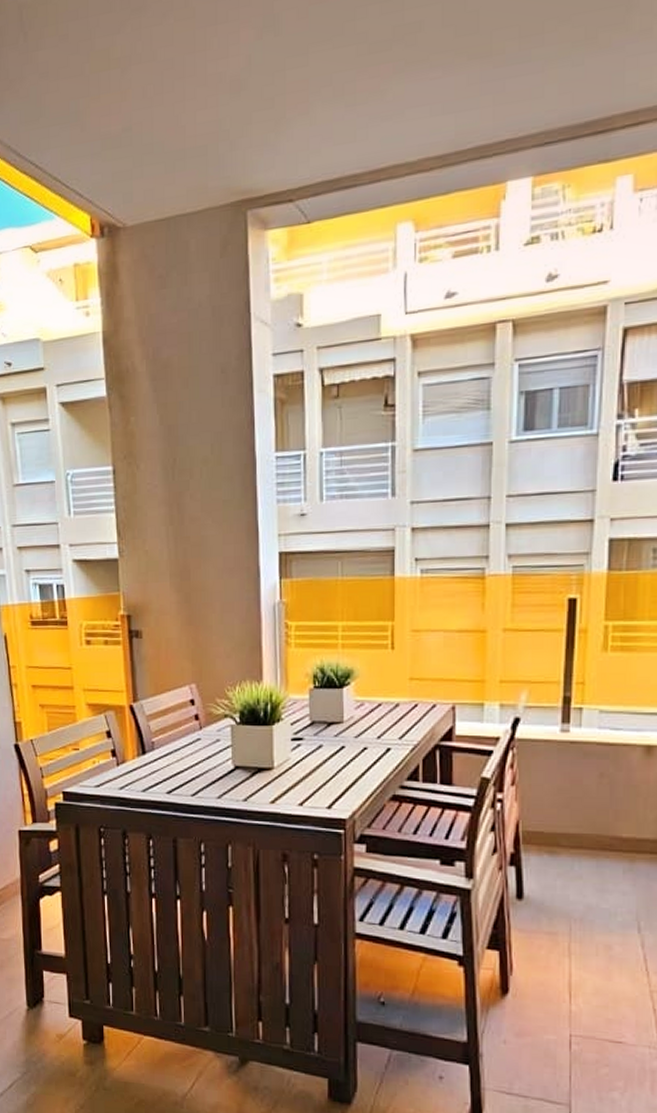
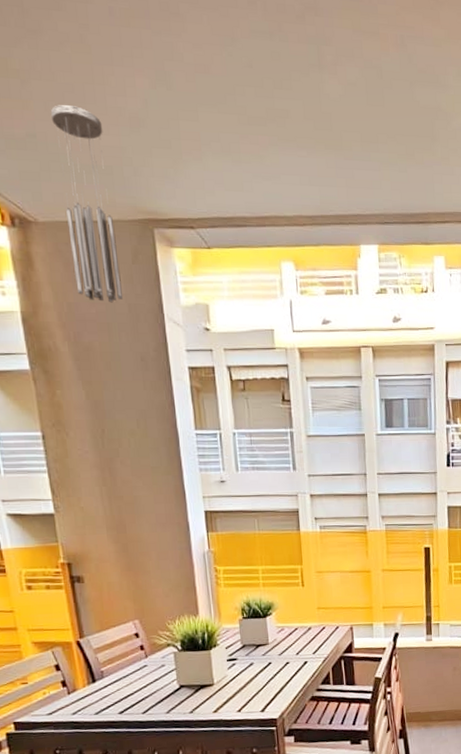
wind chime: none [148,83,207,308] -> present [50,104,123,303]

